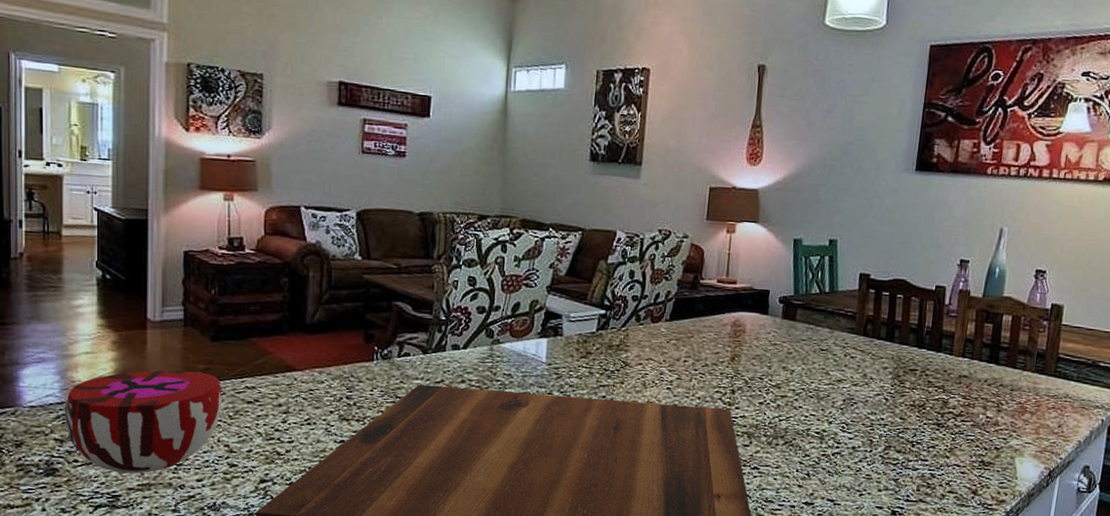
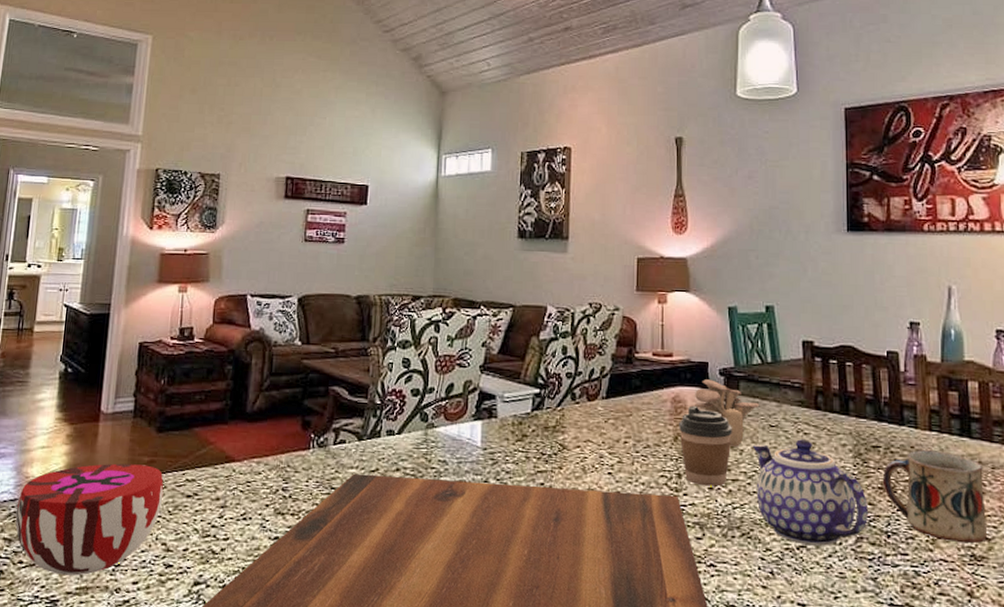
coffee cup: none [736,329,786,402] -> present [679,405,732,487]
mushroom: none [752,306,814,367] -> present [694,379,760,447]
teapot: none [801,362,899,453] -> present [752,439,868,546]
mug: none [914,373,1003,452] -> present [882,450,987,543]

